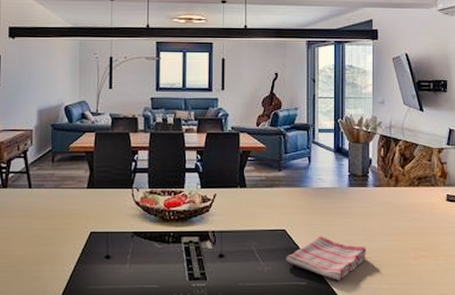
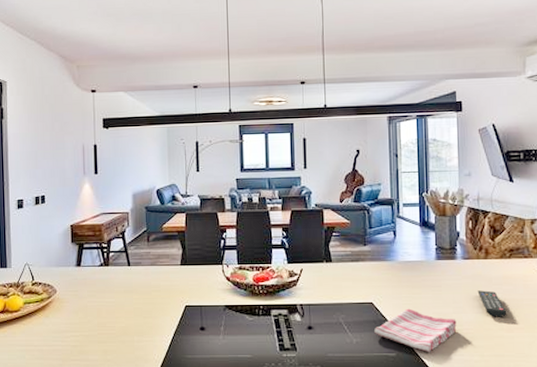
remote control: none [387,218,414,245] -> present [477,290,507,317]

